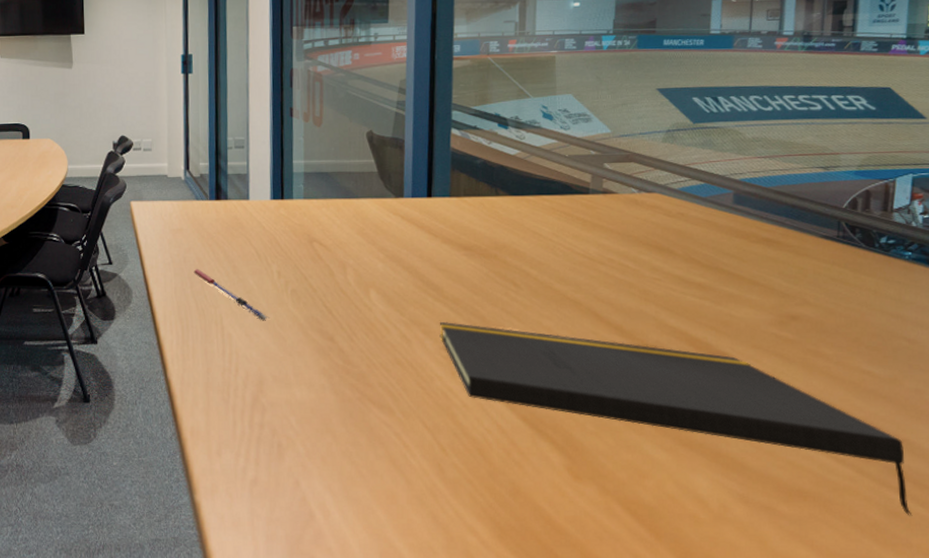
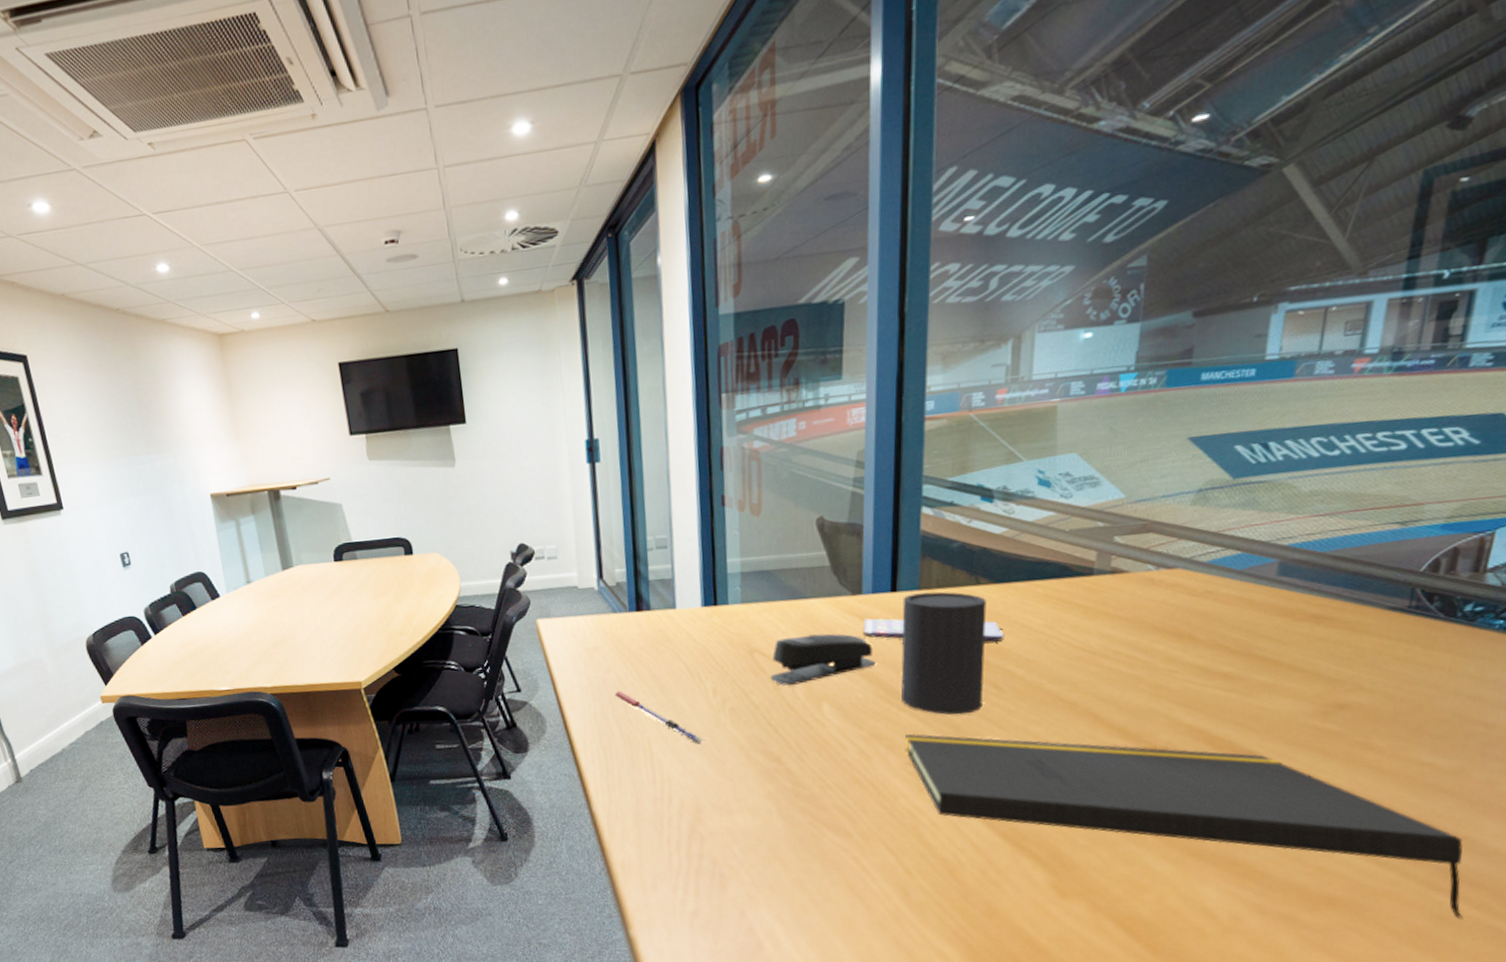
stapler: none [326,229,415,273] -> present [770,633,876,686]
smartphone: none [404,219,520,245] -> present [863,618,1005,642]
cup: none [436,199,505,307] -> present [901,591,987,715]

